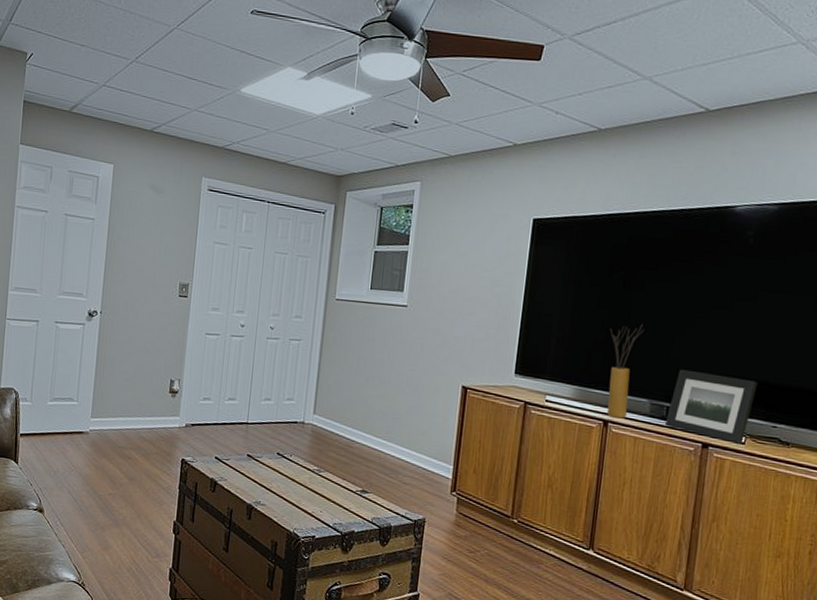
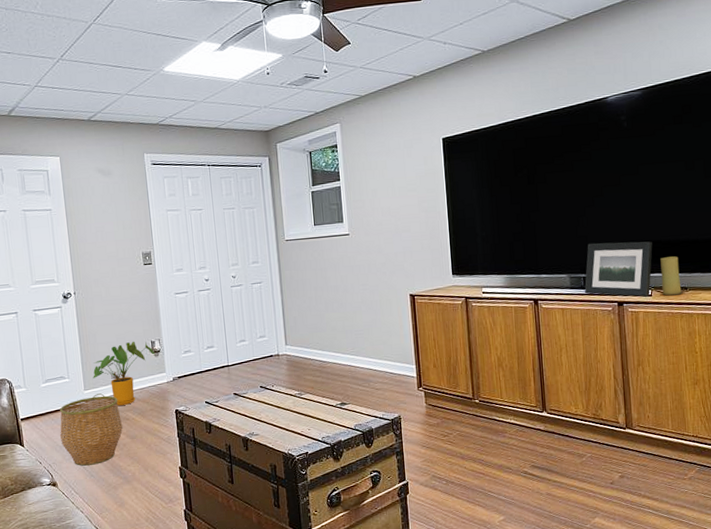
basket: none [56,424,124,499] -> present [59,393,123,466]
house plant: none [102,375,173,443] -> present [93,341,156,406]
vase: present [607,324,644,419] -> none [525,212,552,296]
candle: none [753,402,786,452] -> present [659,256,685,297]

